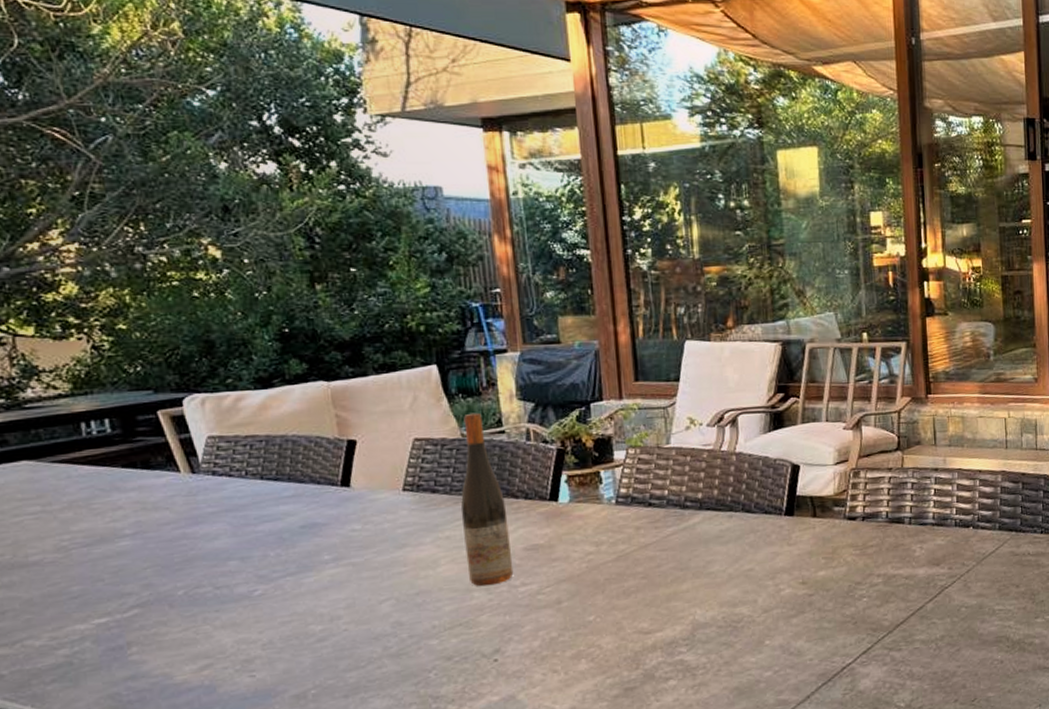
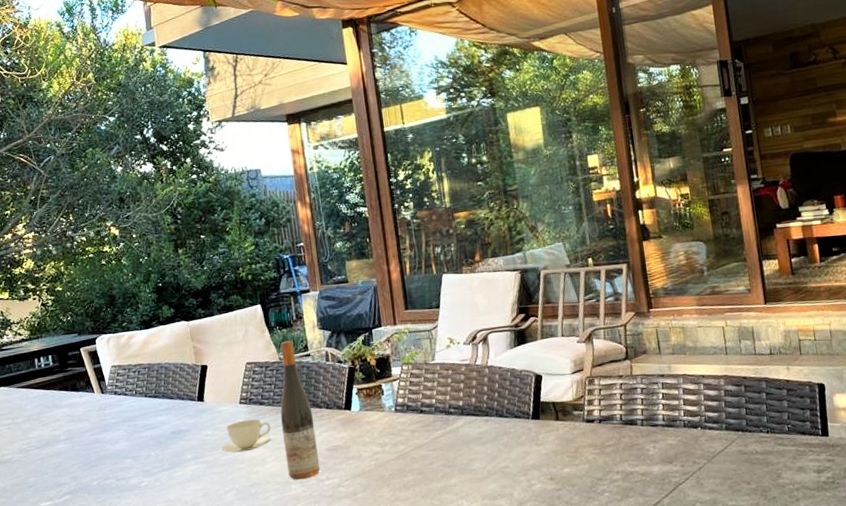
teacup: none [375,510,447,553] -> present [221,419,272,453]

